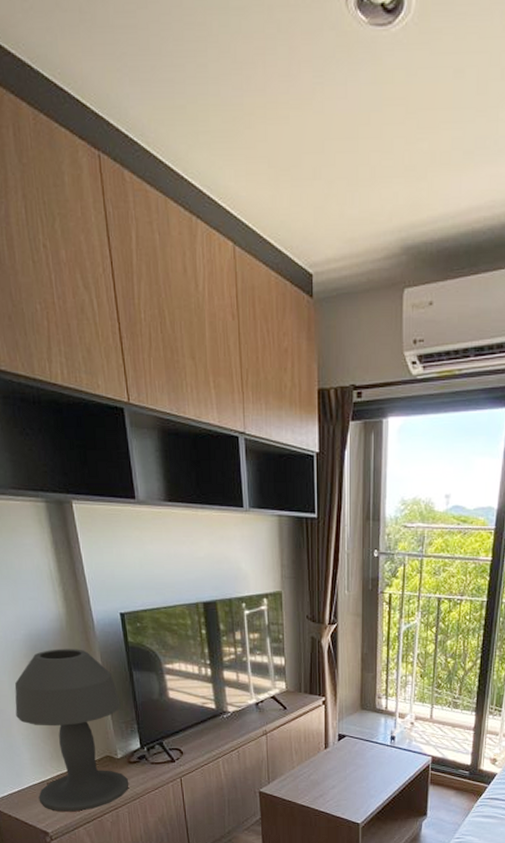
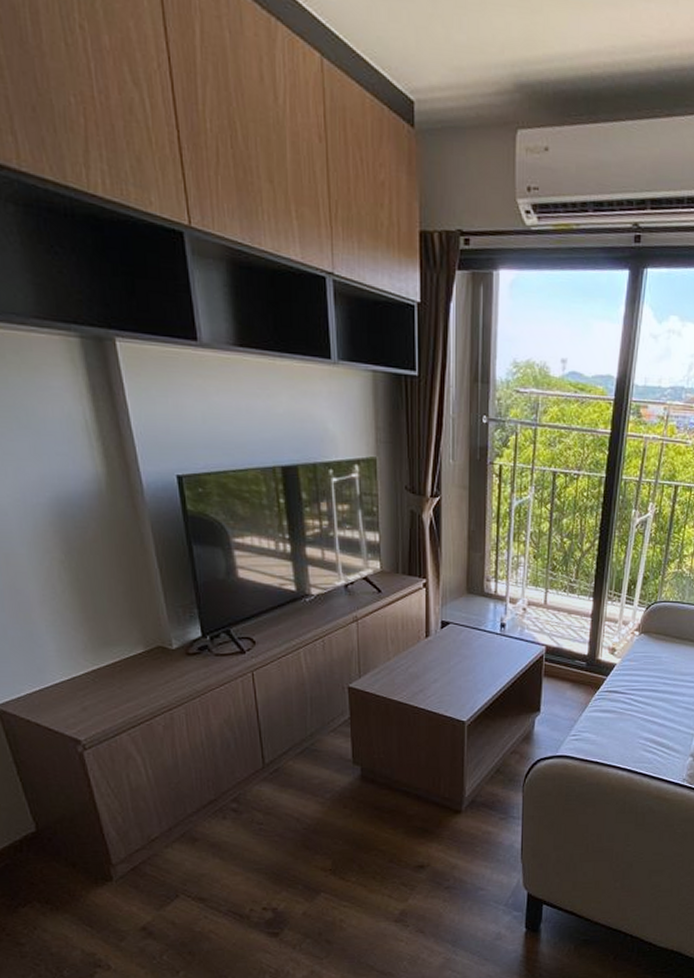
table lamp: present [14,649,129,812] -> none [36,516,187,714]

